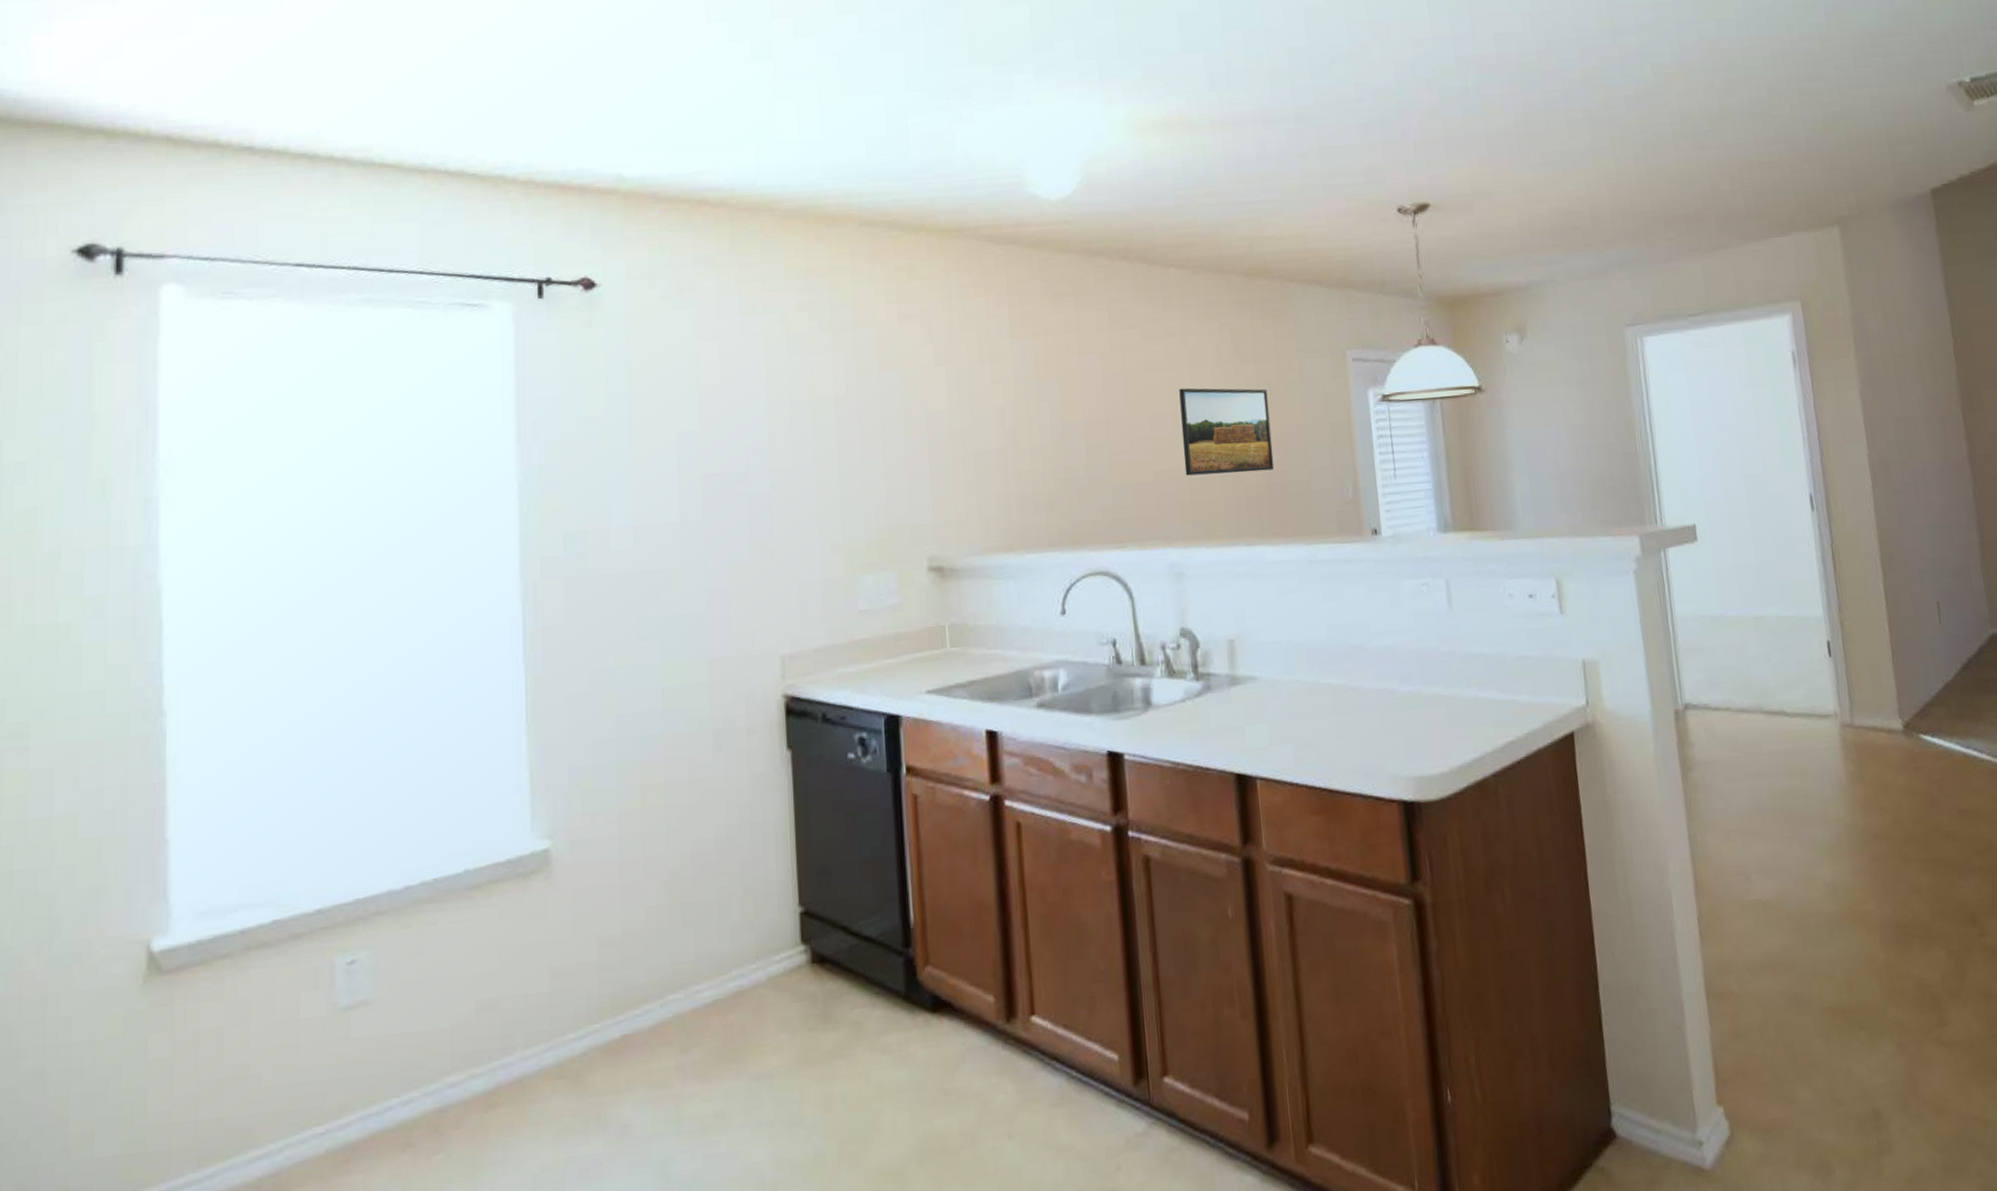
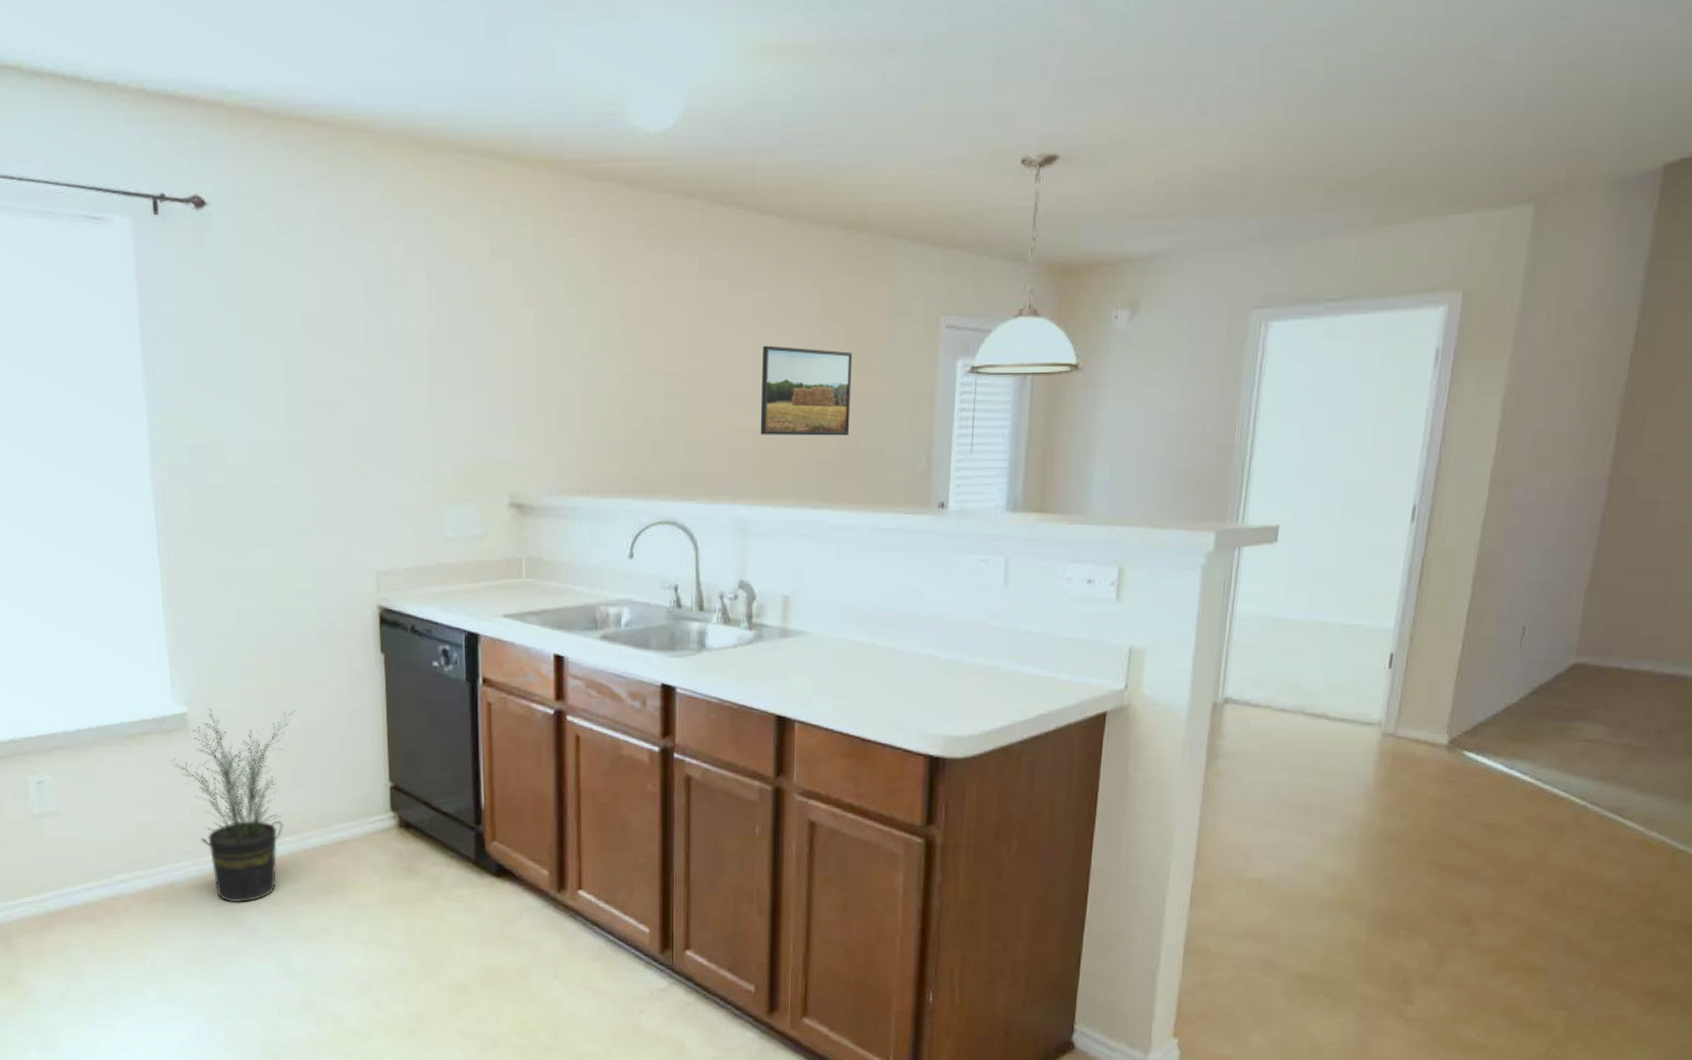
potted plant: none [524,830,685,1095] -> present [169,708,295,903]

